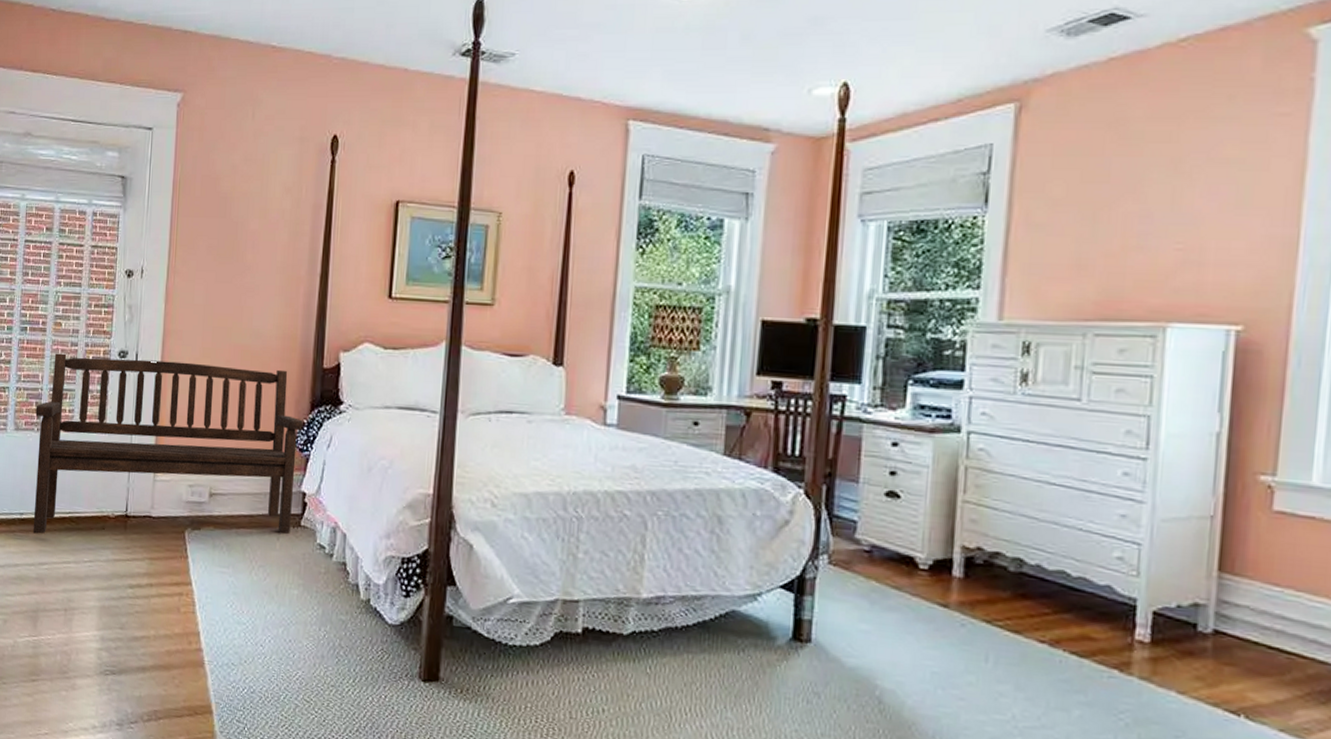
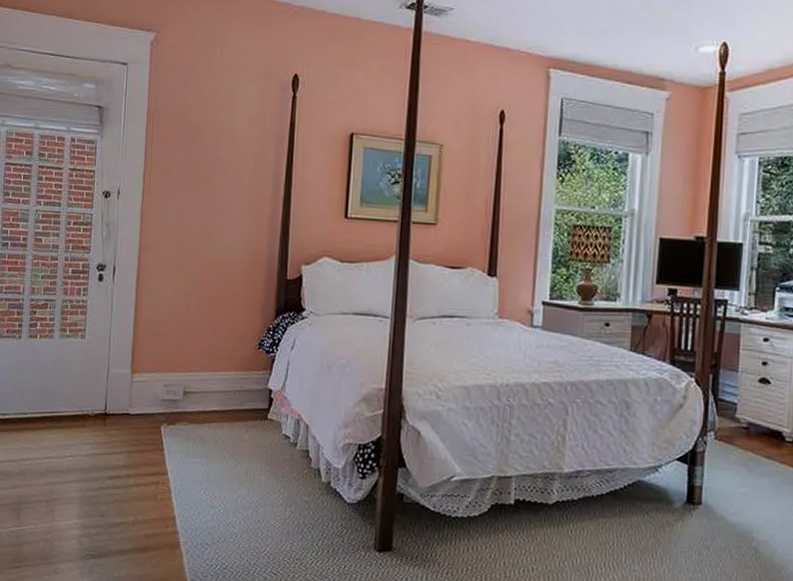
bench: present [32,353,303,535] -> none [15,266,269,433]

